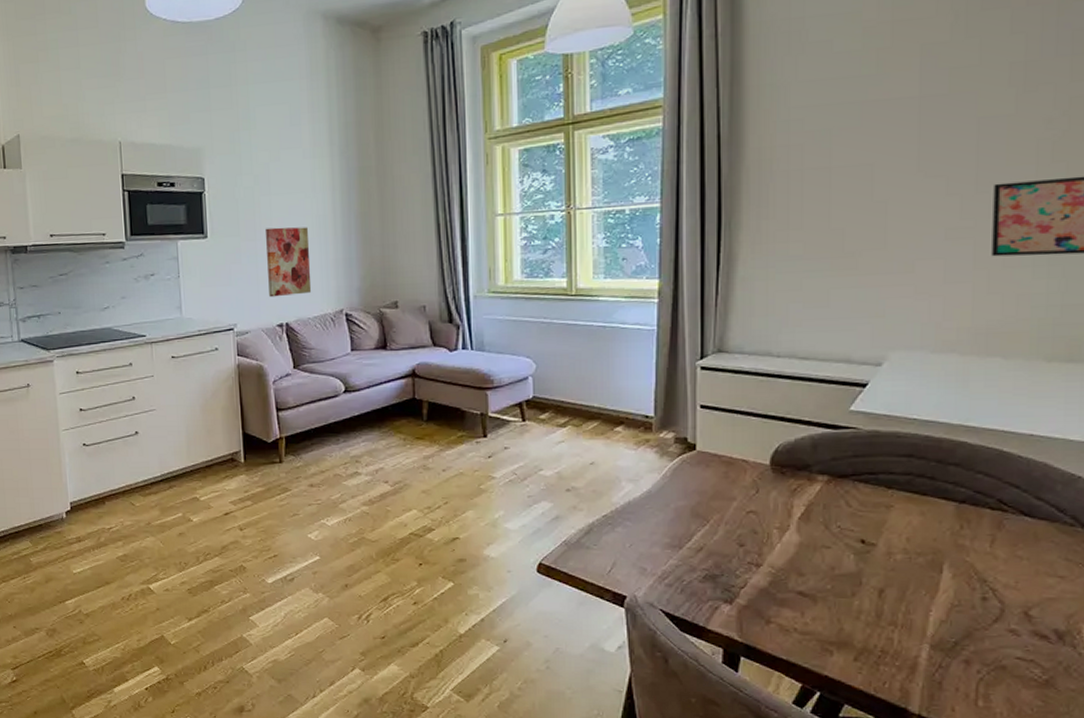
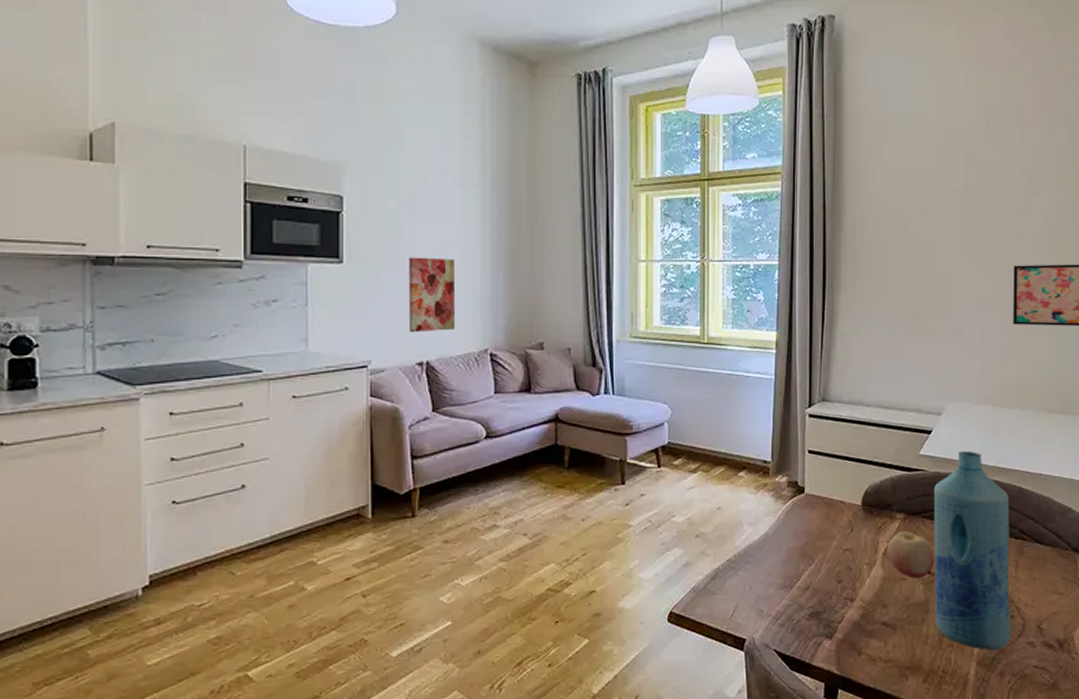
fruit: none [804,495,871,547] -> present [886,531,935,578]
bottle: none [869,406,983,635] -> present [933,450,1011,651]

